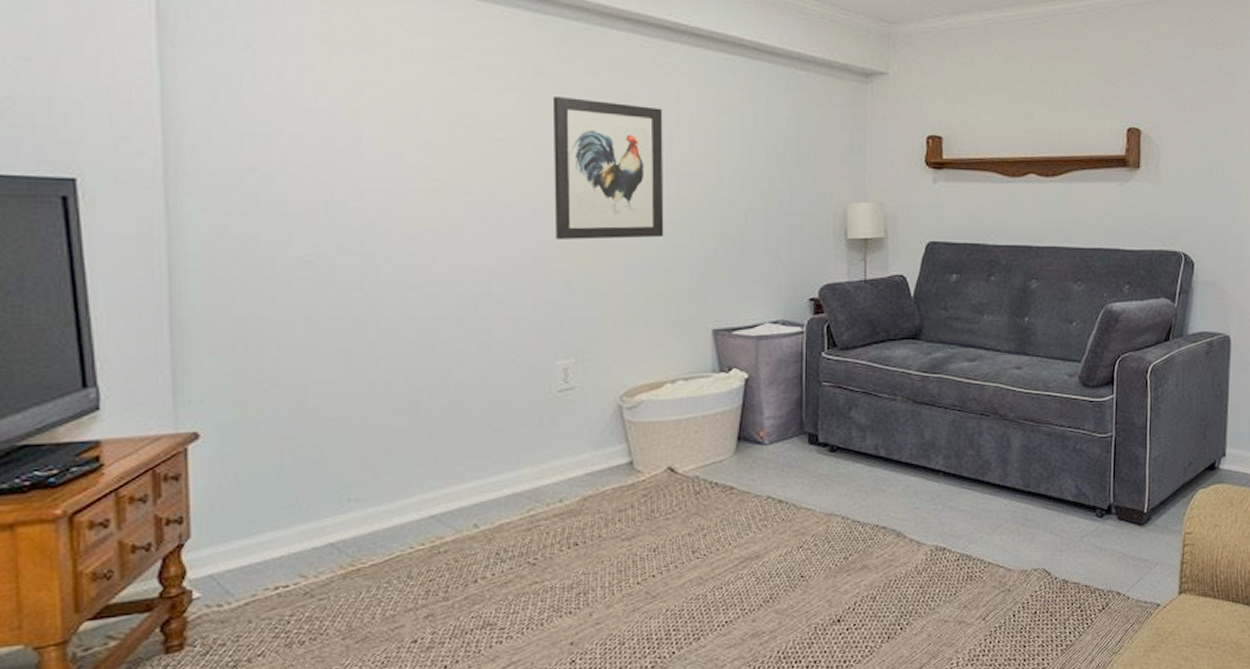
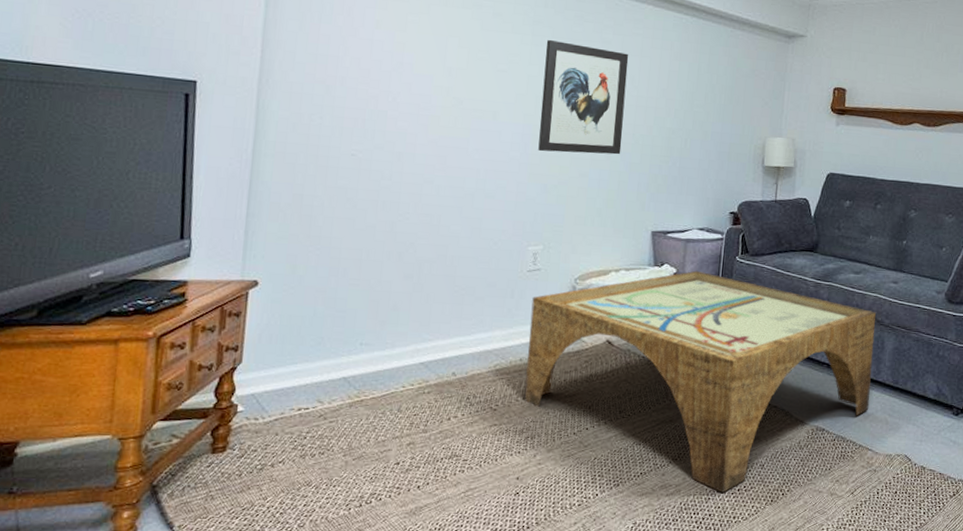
coffee table: none [568,373,998,635] -> present [524,270,876,493]

